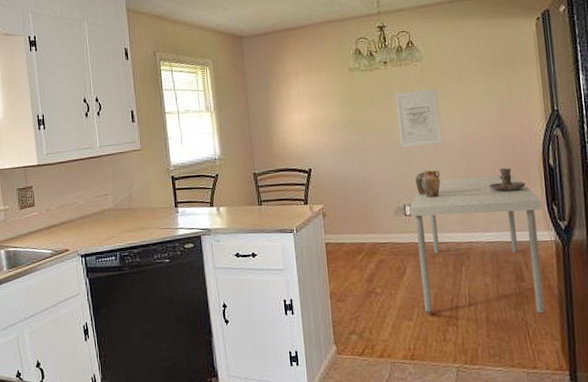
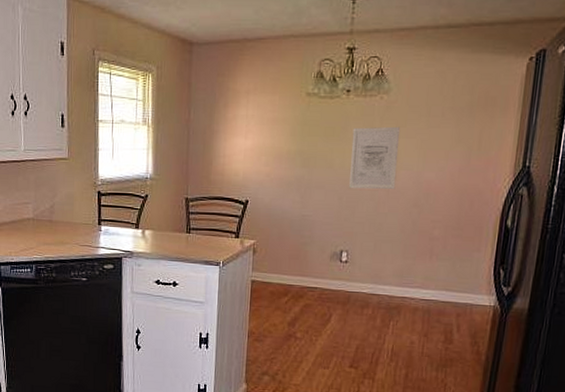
dining table: present [409,174,545,314] -> none [344,228,489,378]
jar set: present [415,169,441,199] -> none [357,216,386,247]
candle holder: present [488,168,526,192] -> none [435,224,476,249]

